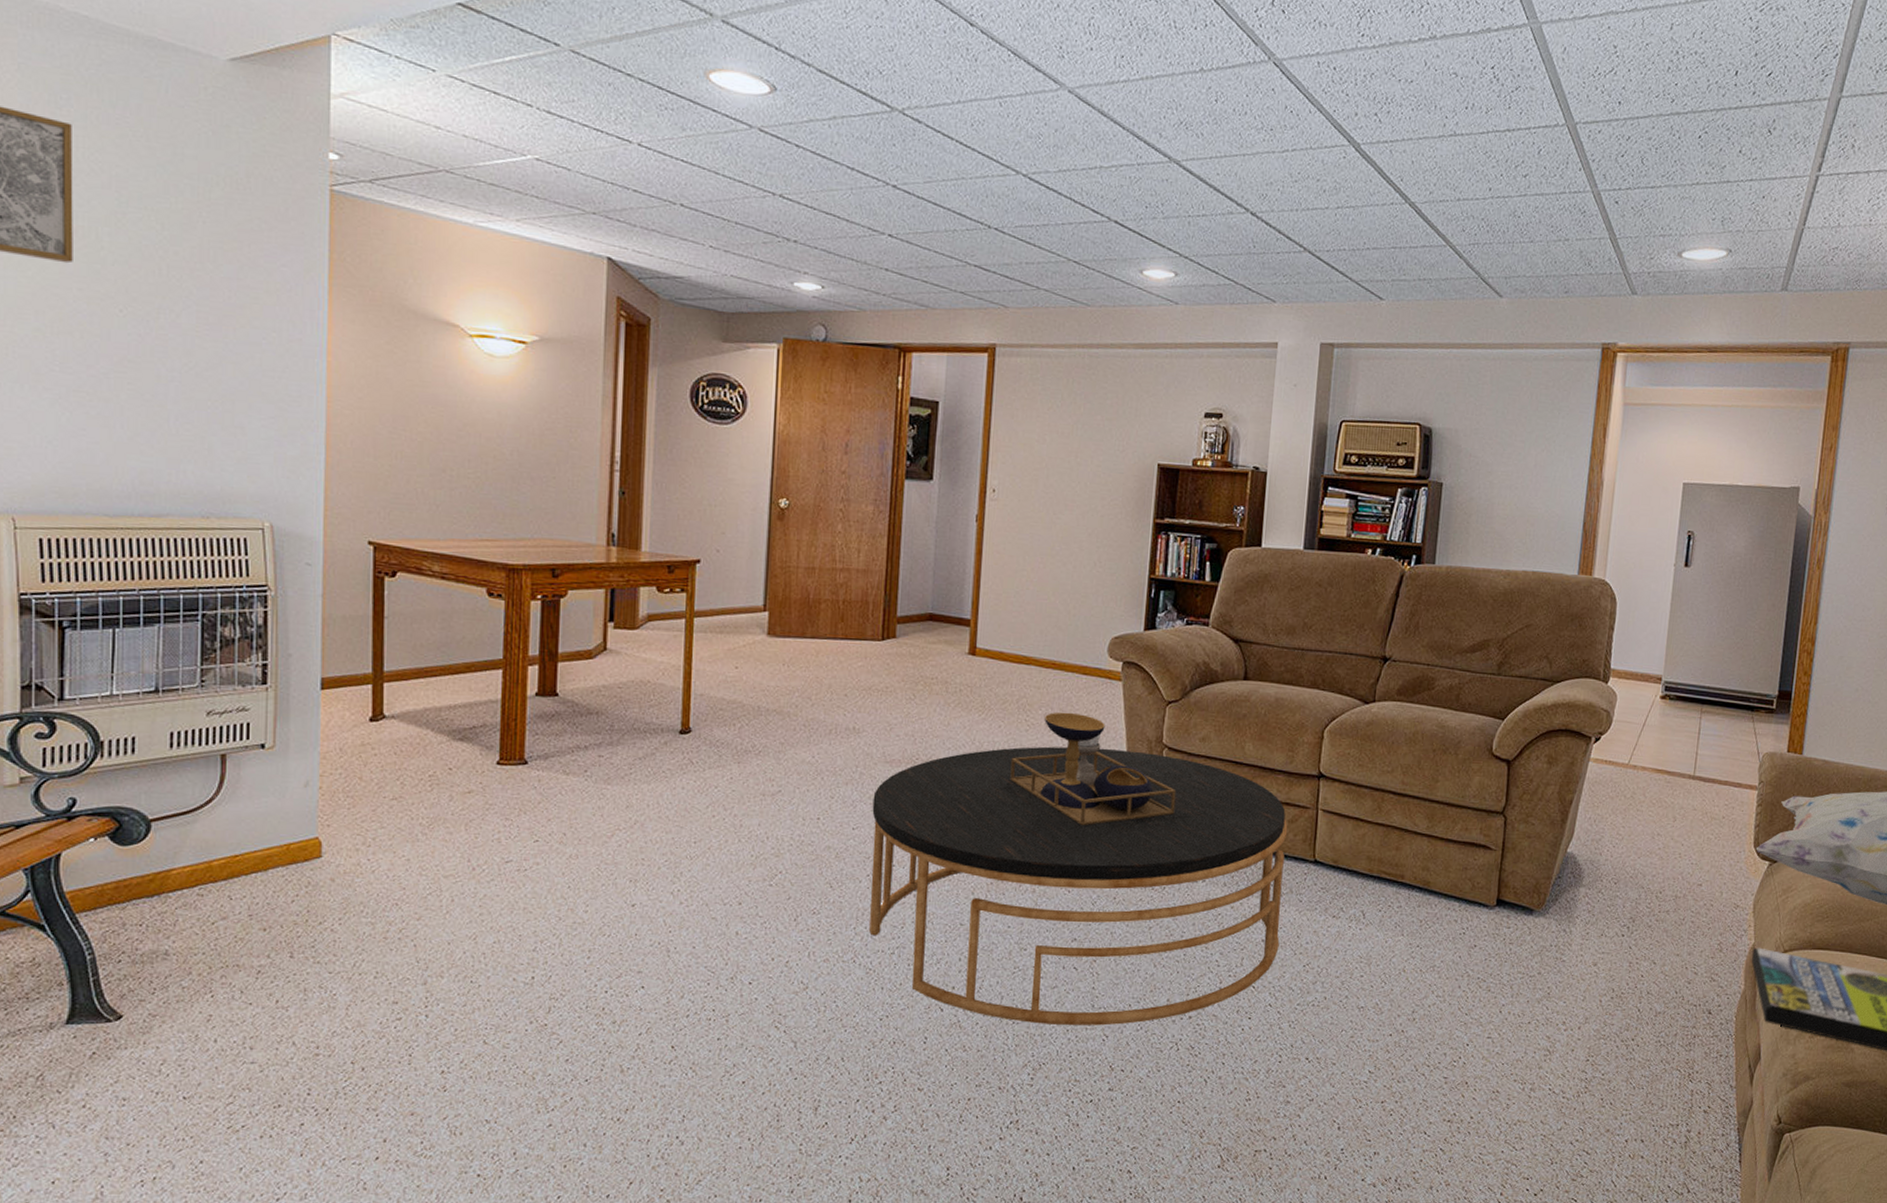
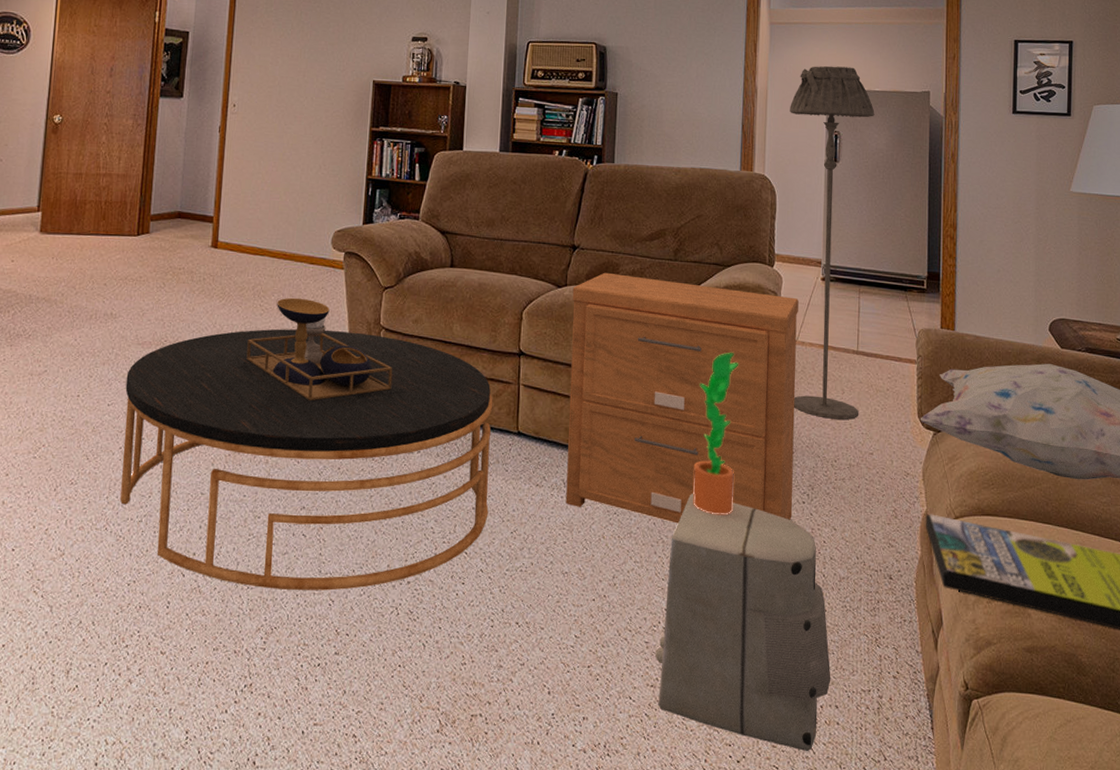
nightstand: none [1364,687,1633,957] -> present [566,272,799,524]
speaker: none [1454,925,1639,1184] -> present [655,493,831,751]
potted plant: none [1503,777,1562,949] -> present [693,353,738,515]
floor lamp: none [1620,455,1736,849] -> present [790,65,875,420]

